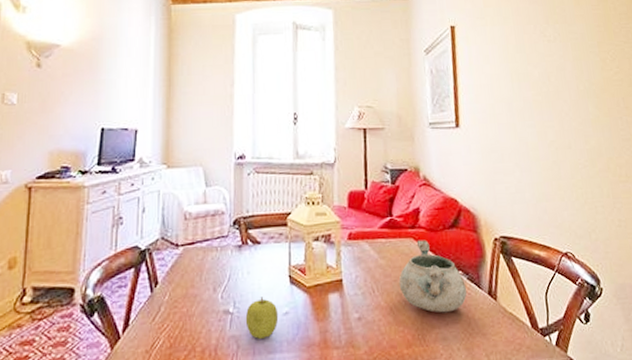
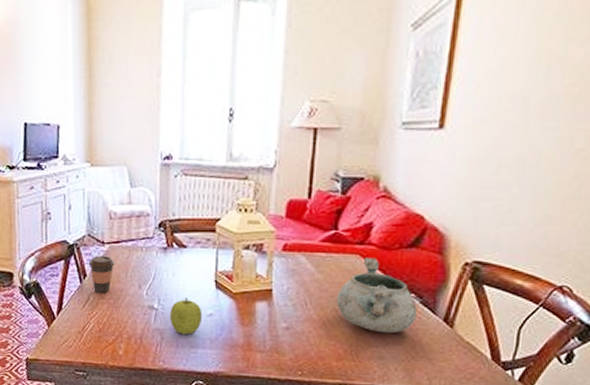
coffee cup: none [160,259,189,303] -> present [88,256,115,294]

